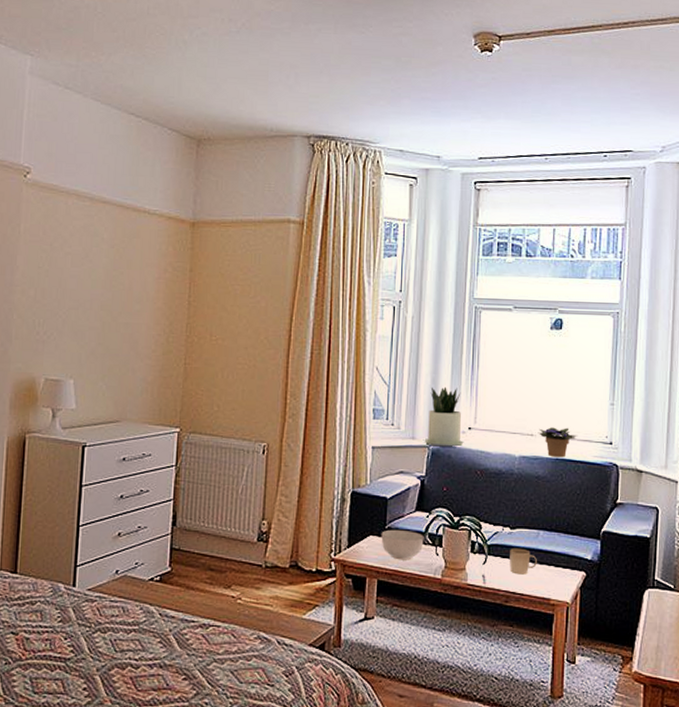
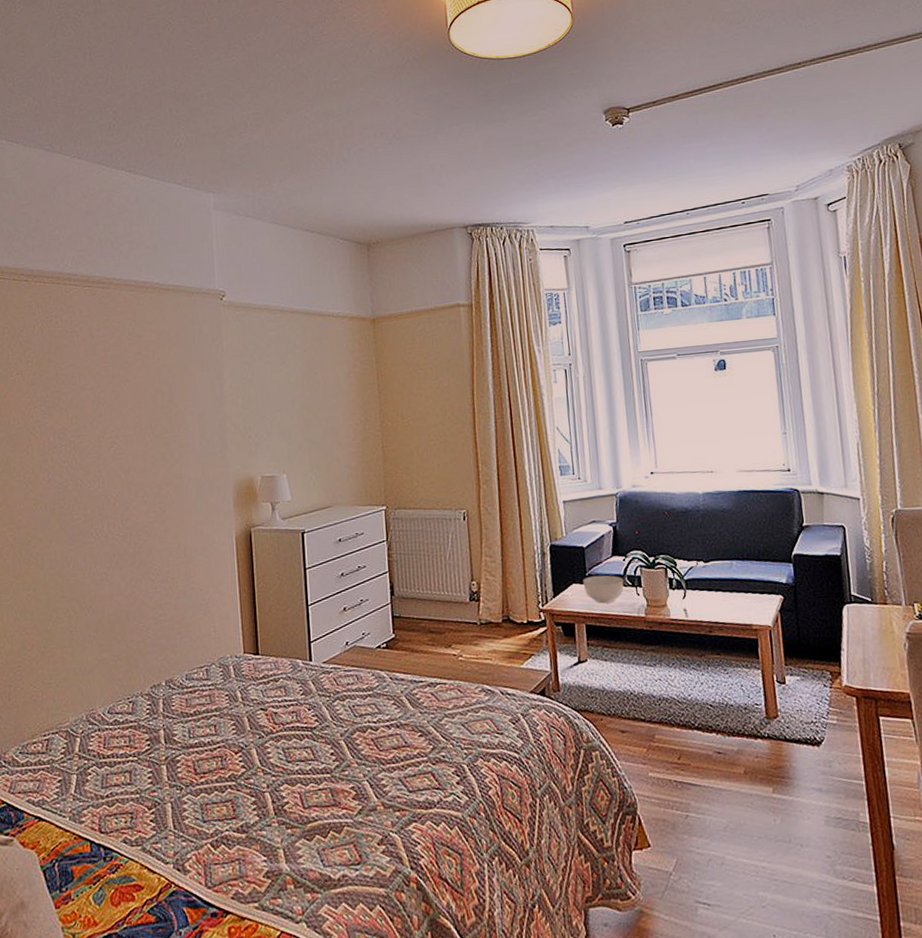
planter: present [424,386,464,447] -> none [610,437,649,494]
mug: present [510,548,537,575] -> none [706,579,735,605]
potted flower: present [538,427,577,458] -> none [717,461,755,490]

